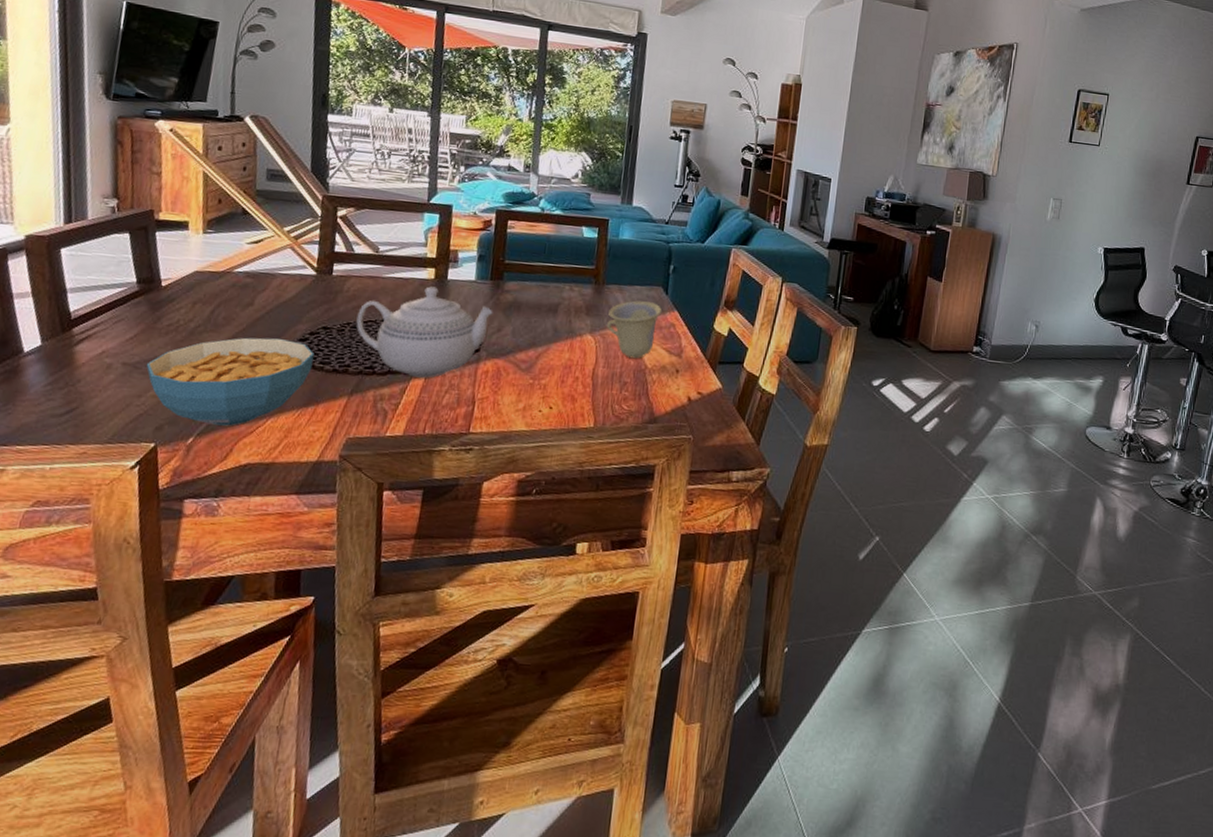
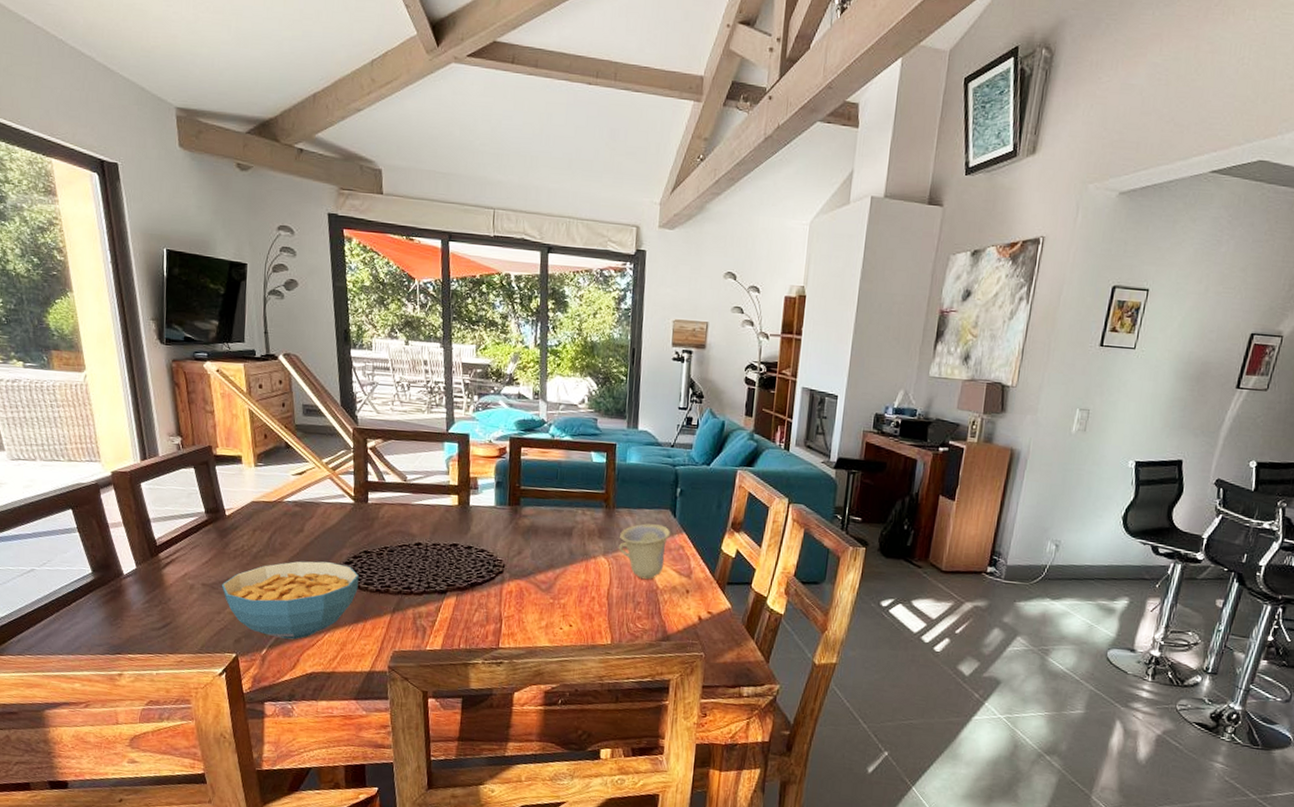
teapot: present [356,286,493,378] -> none [392,512,513,598]

